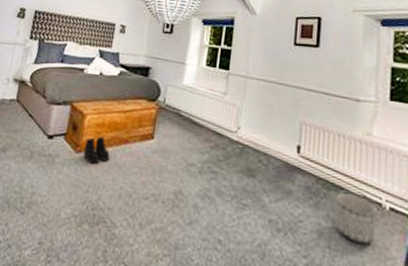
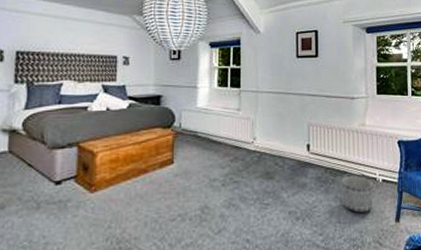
boots: present [83,136,110,164] -> none [100,170,130,200]

